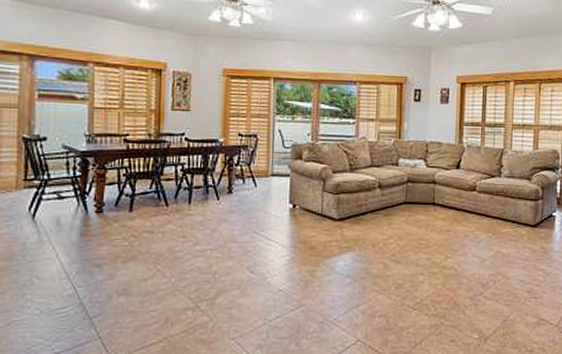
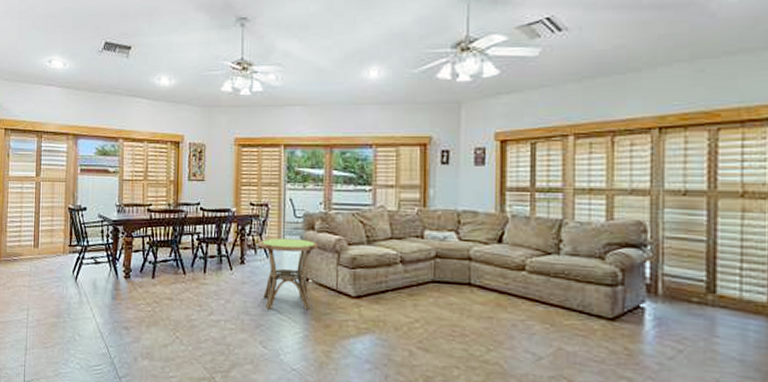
side table: none [247,167,305,236] -> present [259,238,318,310]

